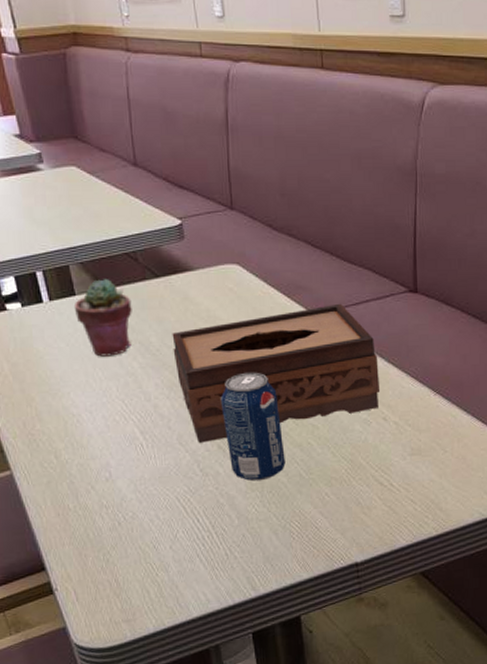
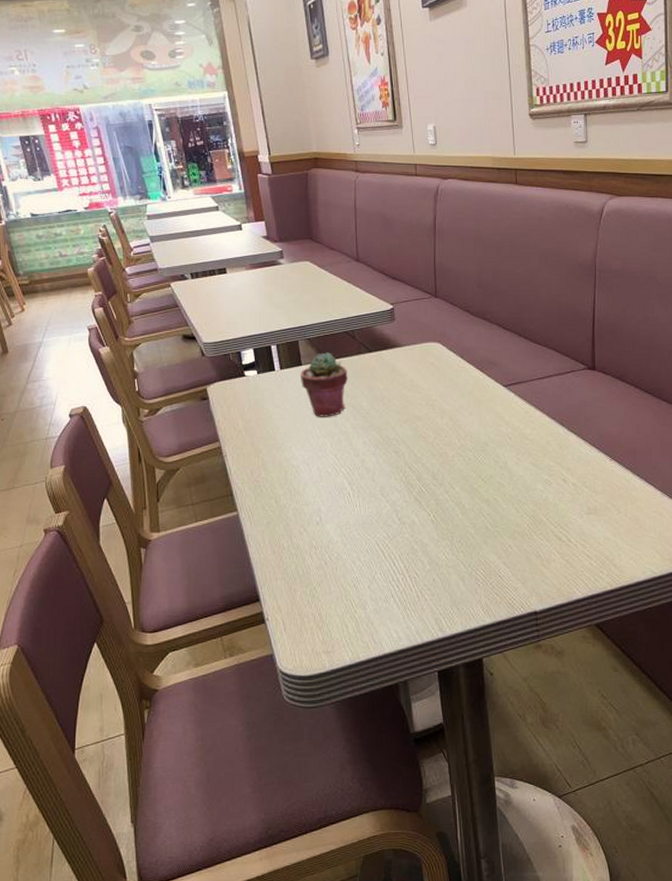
tissue box: present [172,303,379,443] -> none [380,377,560,495]
beverage can: present [220,372,285,482] -> none [419,434,474,531]

